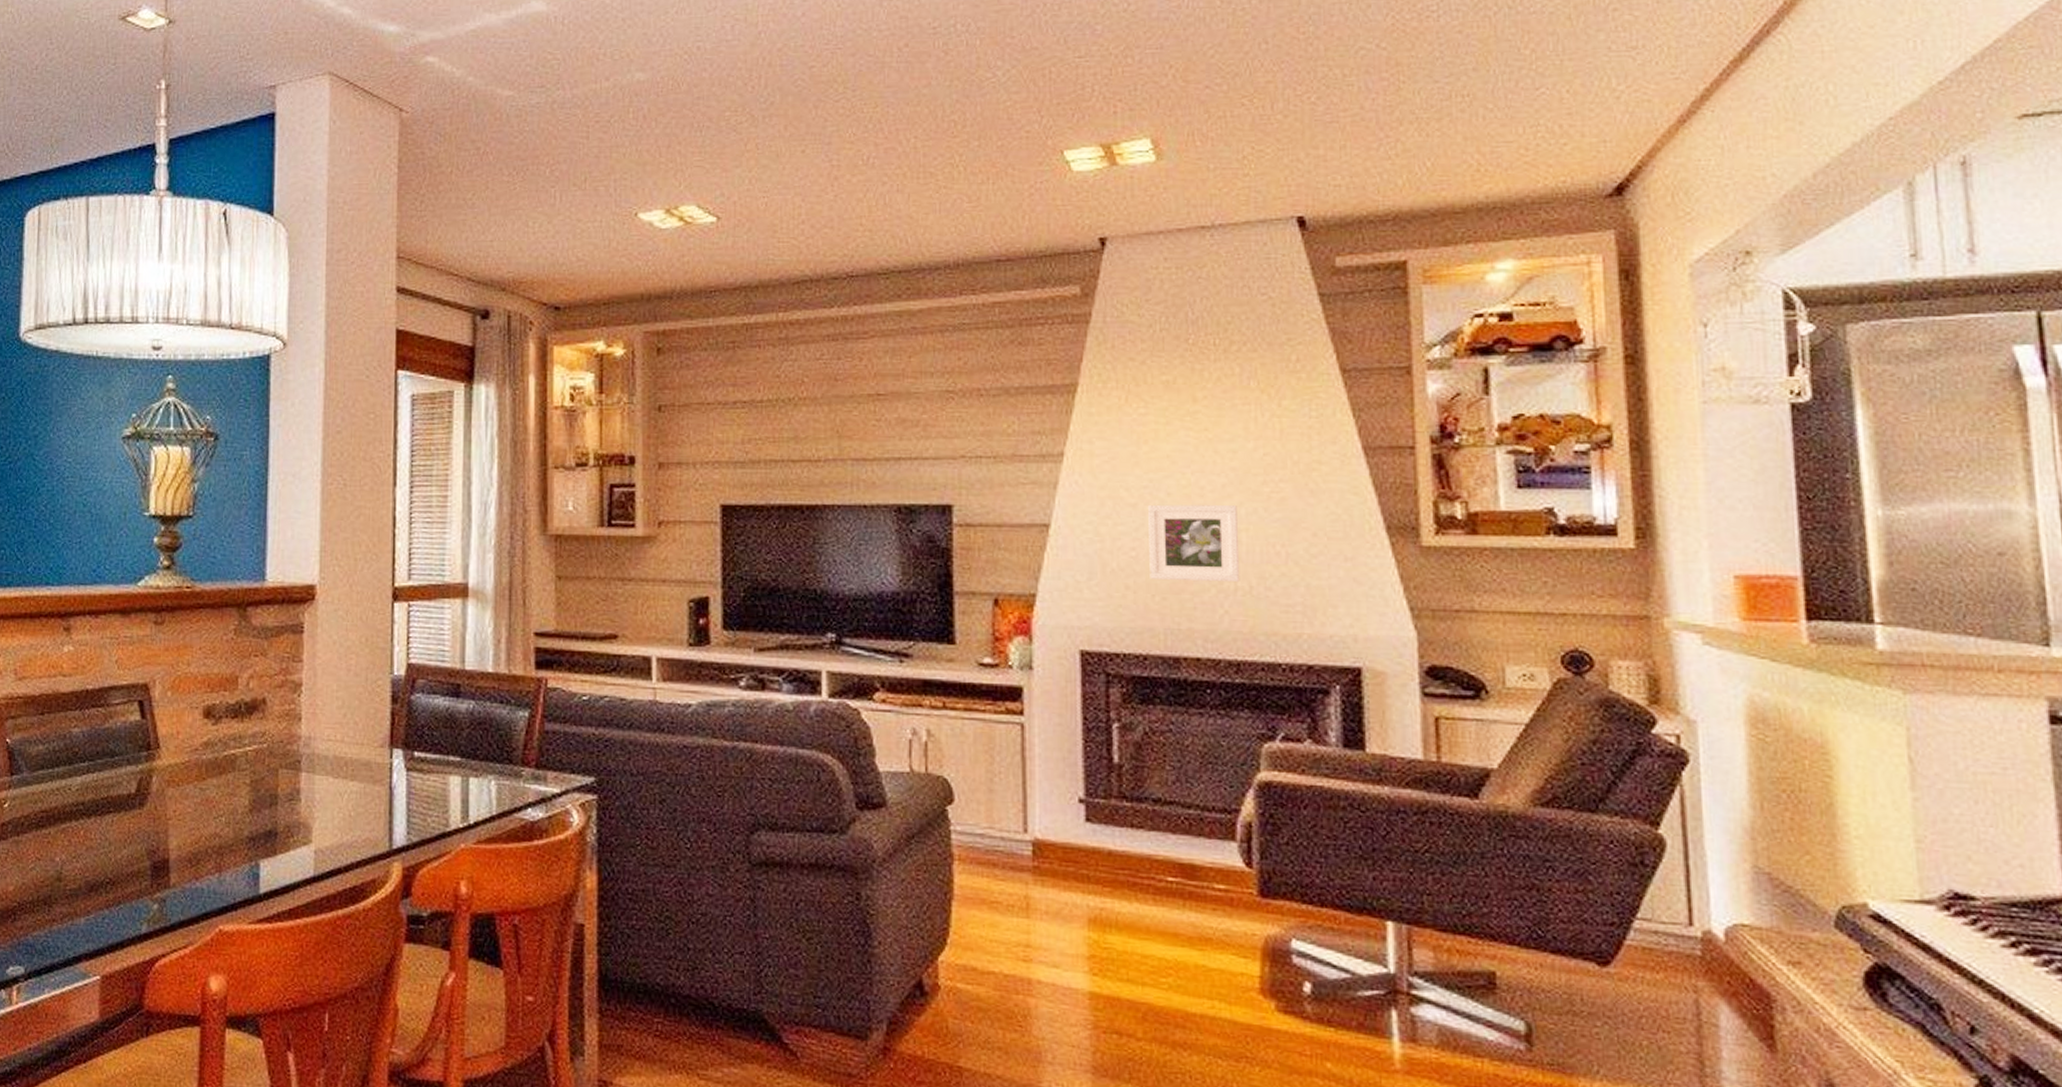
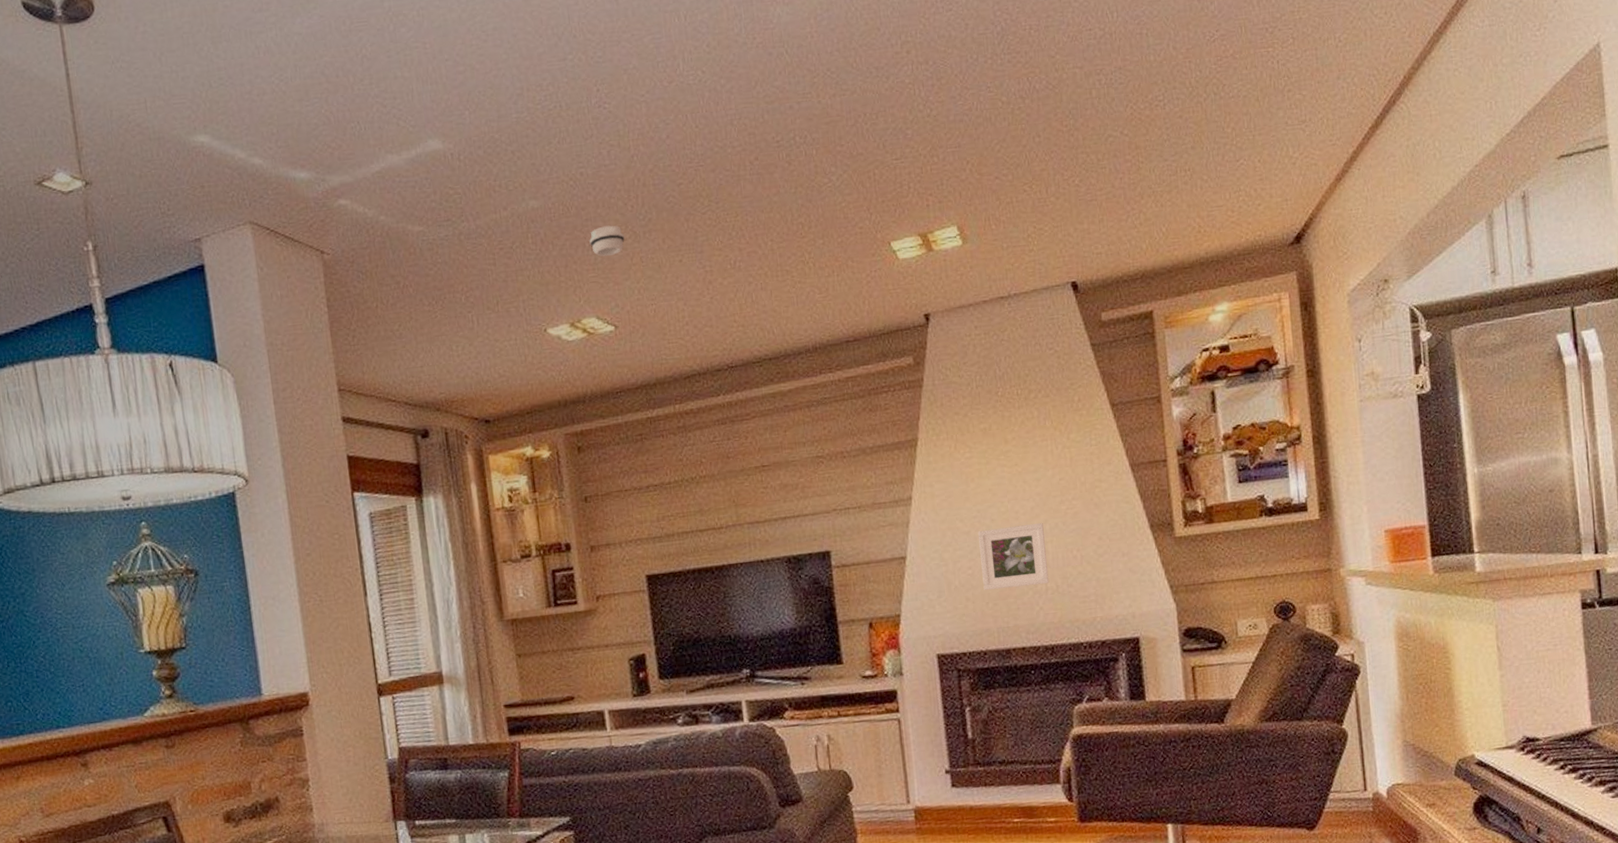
smoke detector: none [699,106,740,139] -> present [589,225,625,257]

